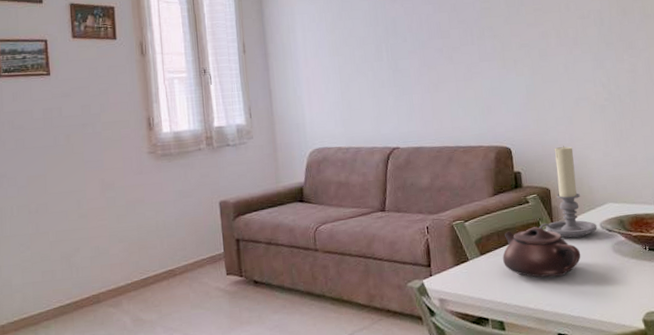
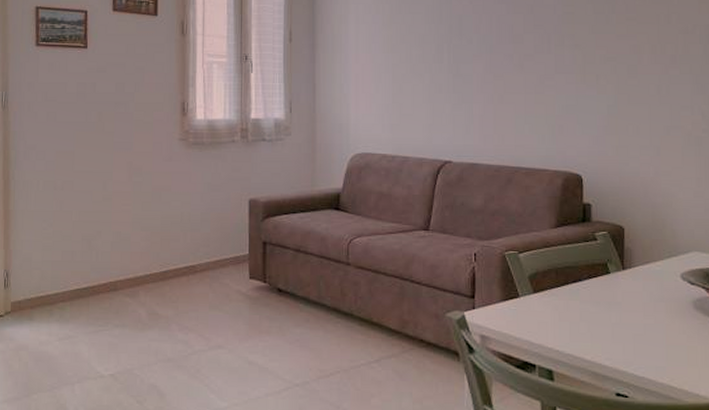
teapot: present [503,226,581,278] -> none [559,268,654,329]
candle holder: present [539,146,597,238] -> none [606,179,677,287]

